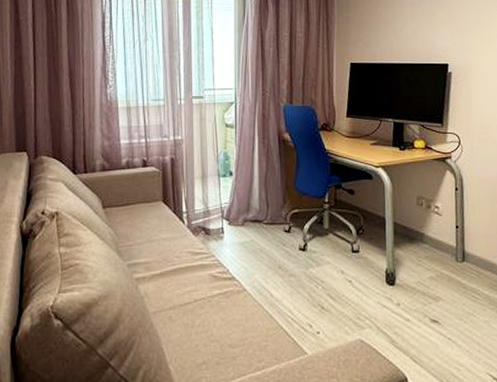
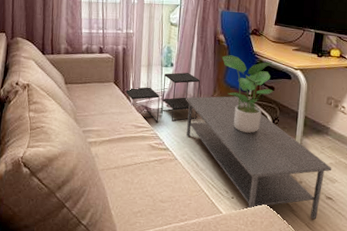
side table: none [177,182,266,246] -> present [125,72,200,122]
coffee table: none [251,206,433,351] -> present [186,96,332,220]
potted plant: none [289,156,354,249] -> present [222,55,274,133]

